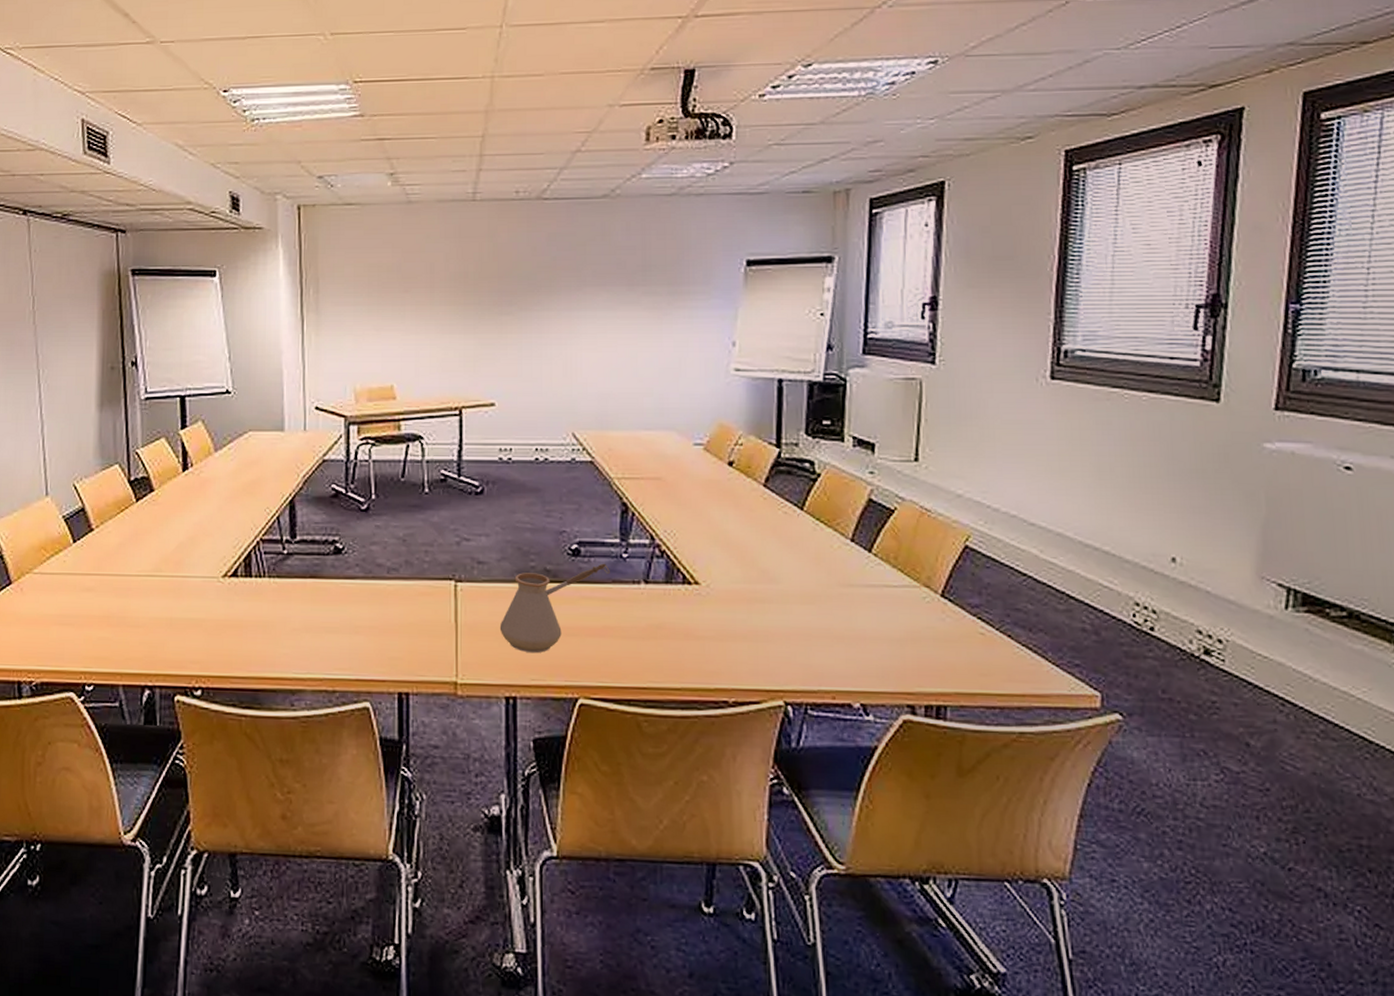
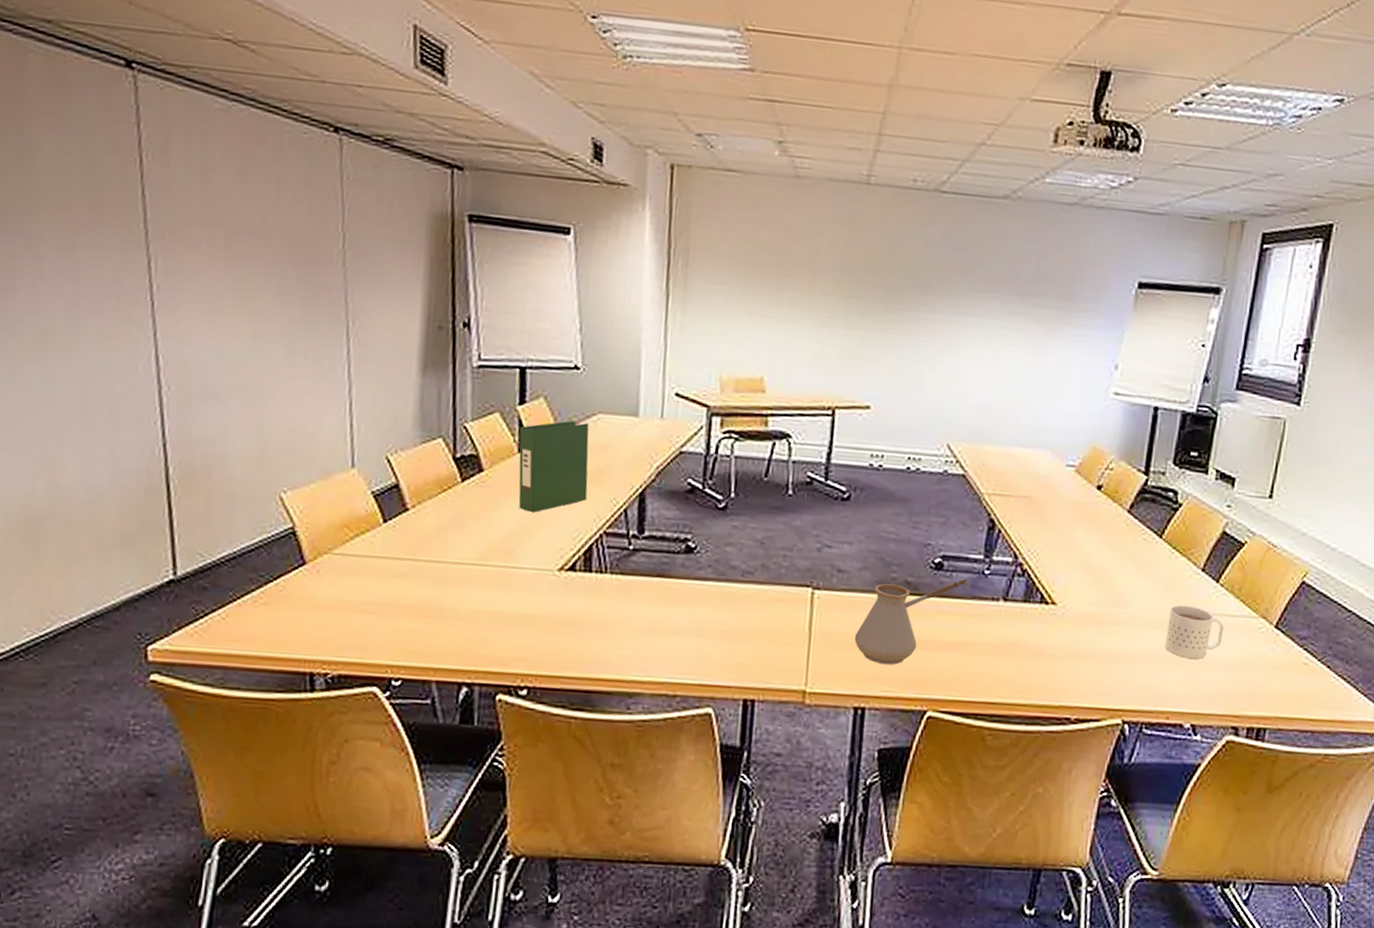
binder: none [183,440,244,525] -> present [518,420,589,512]
mug: none [820,577,884,634] -> present [1165,605,1225,659]

